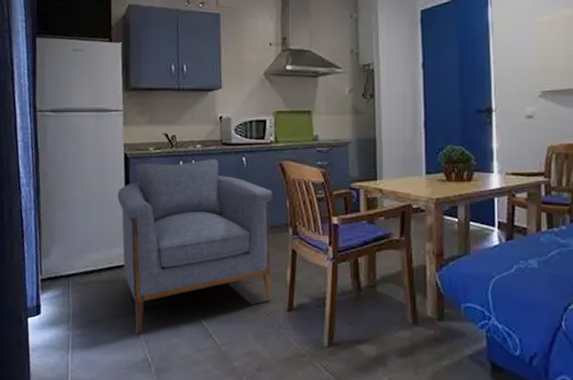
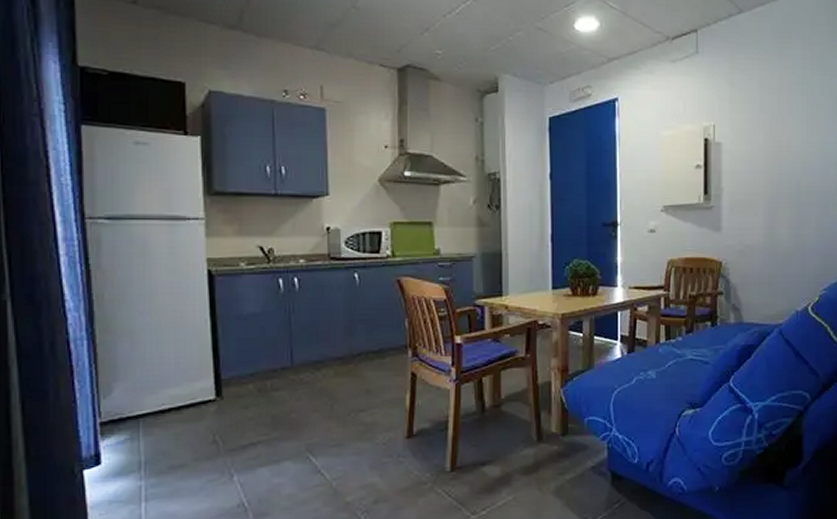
armchair: present [117,158,273,335] -> none [200,274,389,478]

